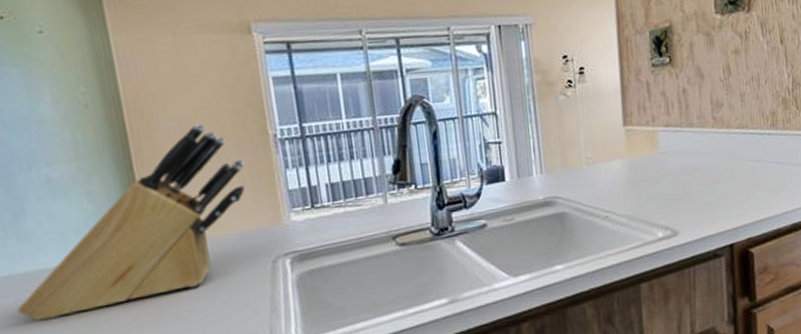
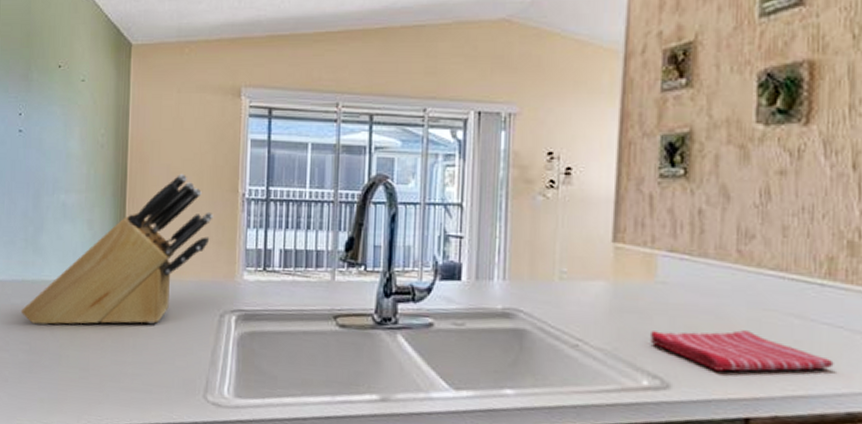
dish towel: none [660,178,782,214] -> present [651,330,834,372]

